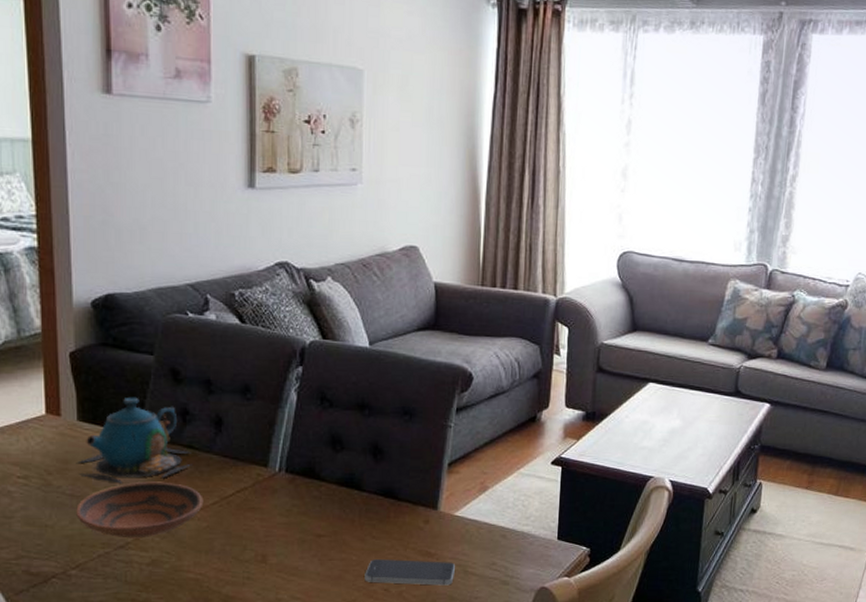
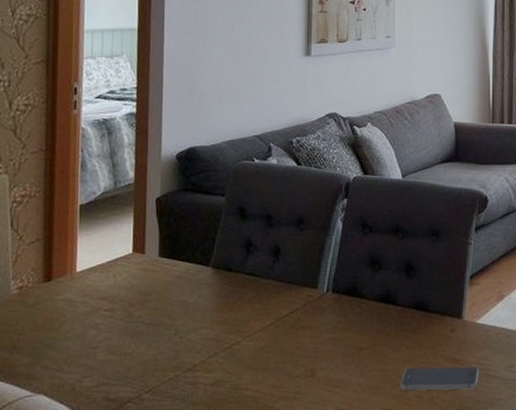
bowl: present [76,481,204,539] -> none [152,307,262,362]
teapot: present [77,396,192,484] -> none [156,233,254,311]

